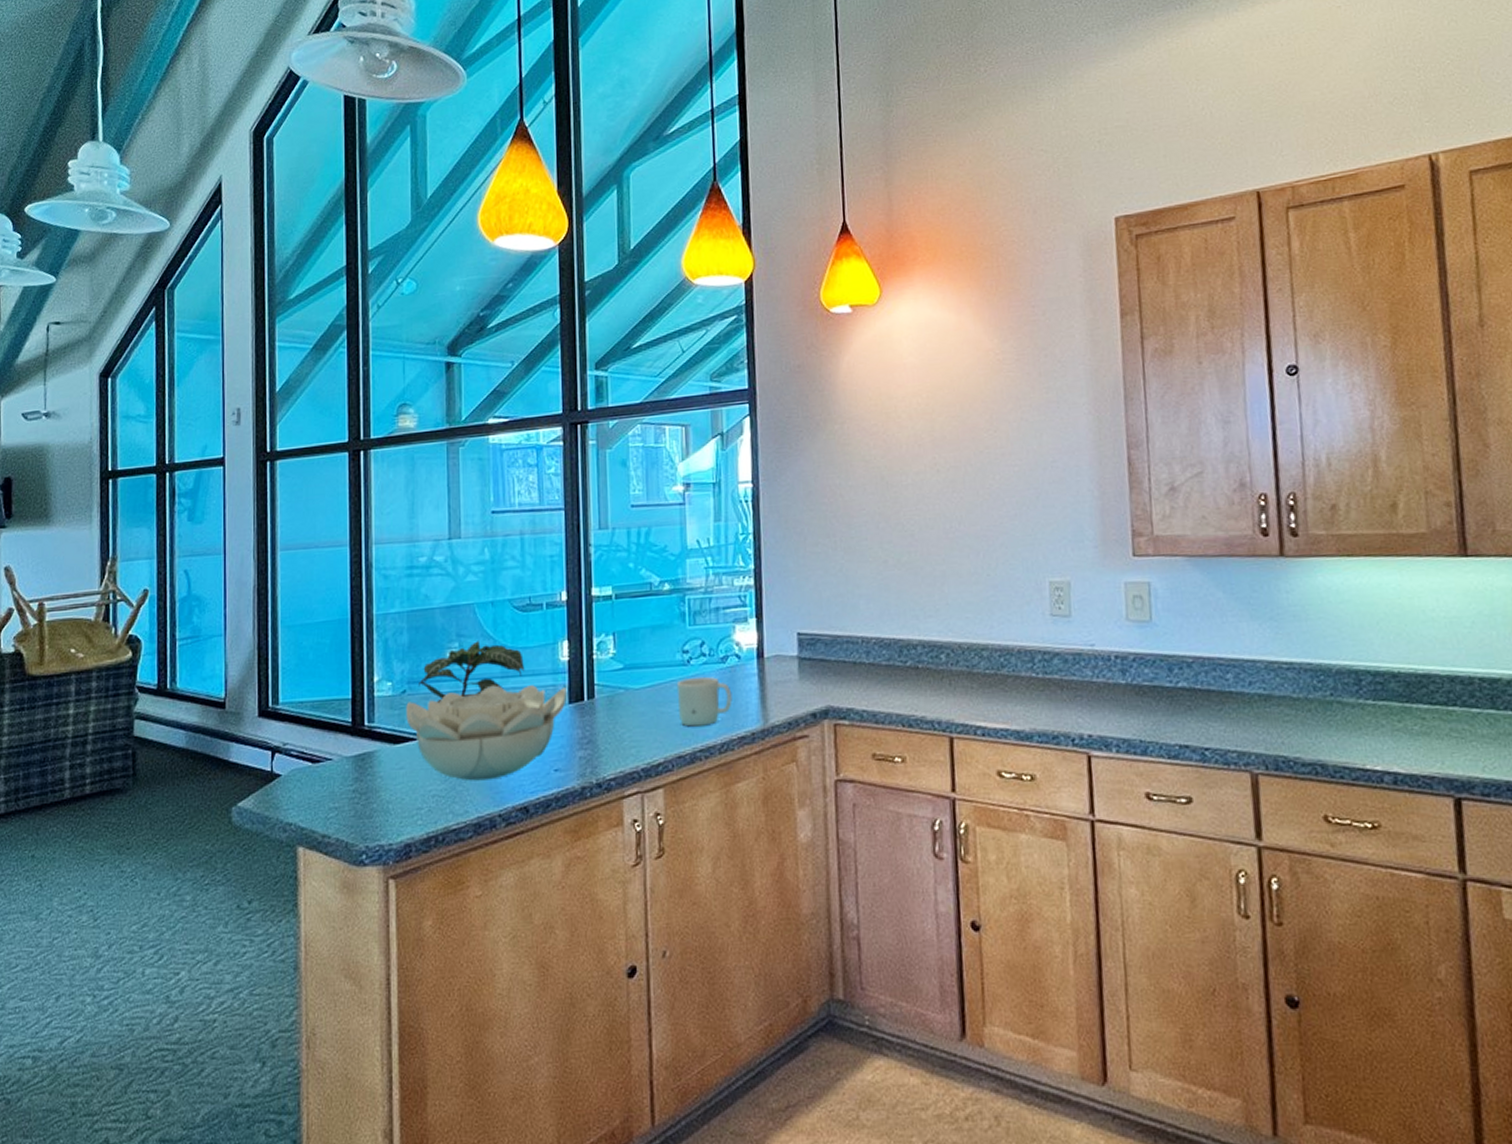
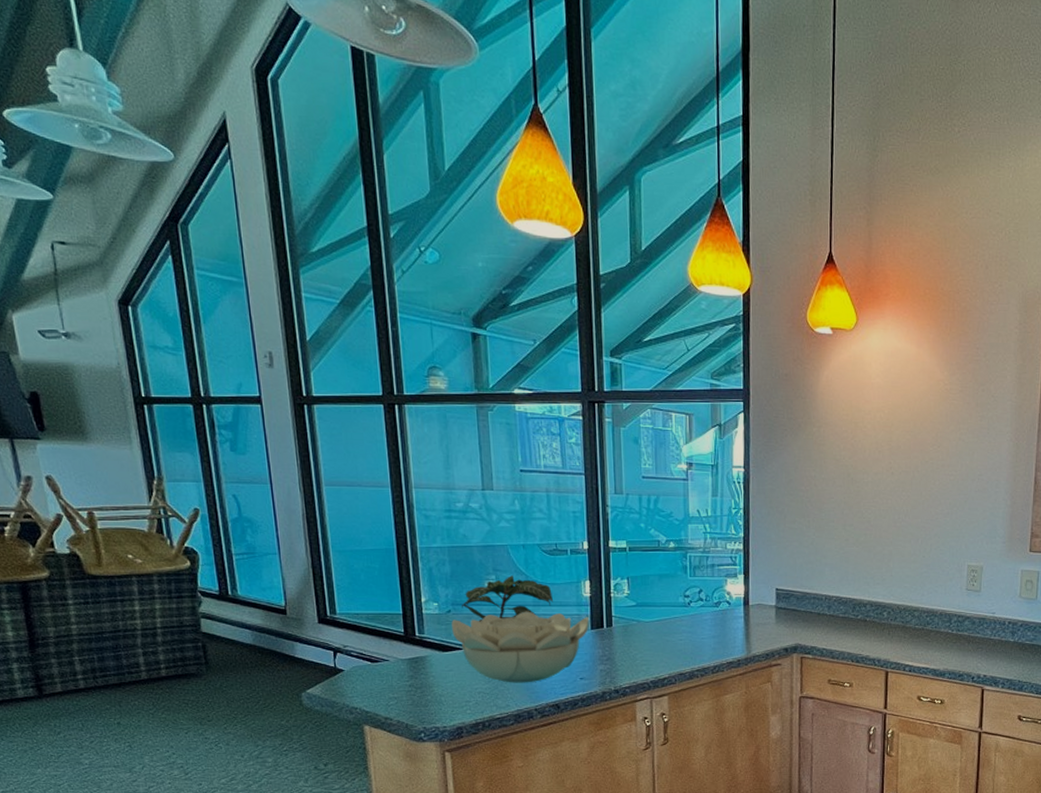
mug: present [676,676,733,727] -> none [679,616,723,653]

